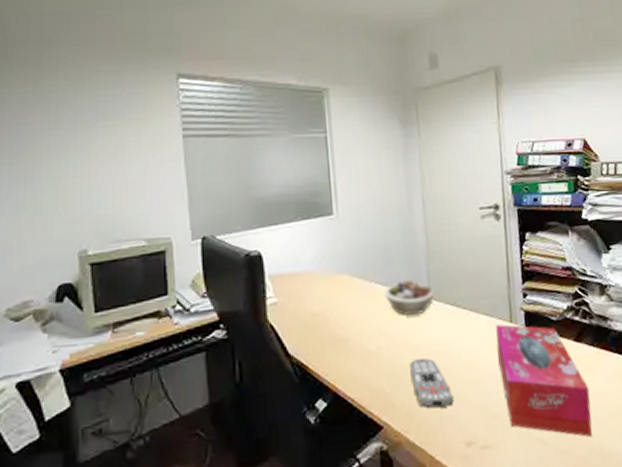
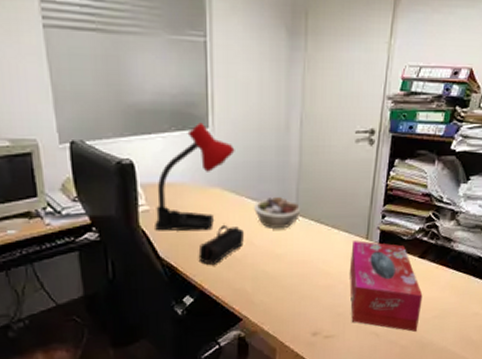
desk lamp: none [283,210,361,325] -> present [155,122,235,232]
pencil case: none [329,315,378,361] -> present [198,225,245,265]
remote control: present [409,357,455,409] -> none [271,265,307,306]

